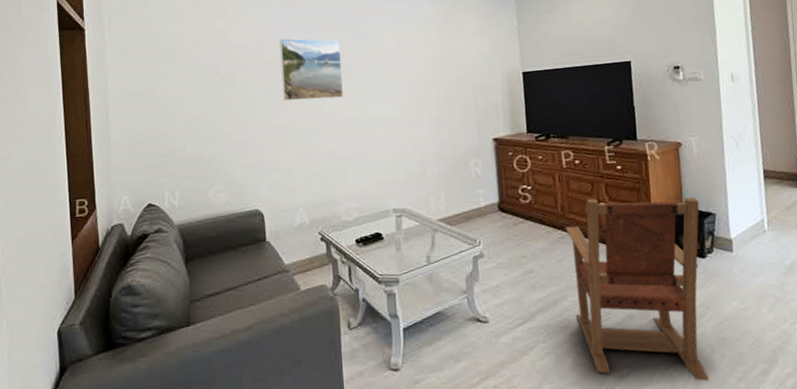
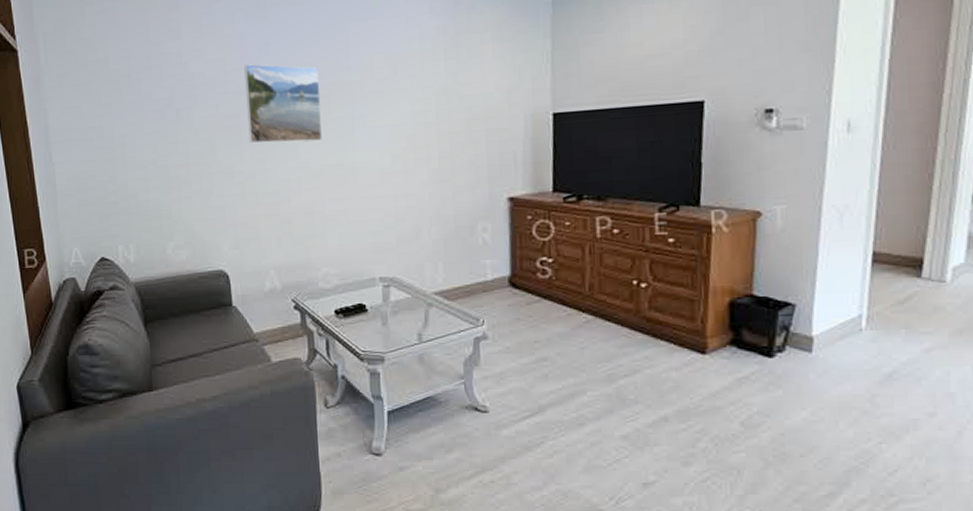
armchair: present [564,197,709,381] -> none [592,277,774,498]

